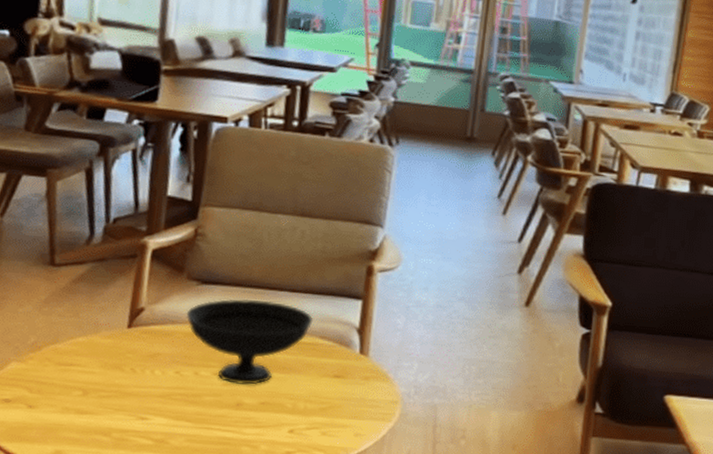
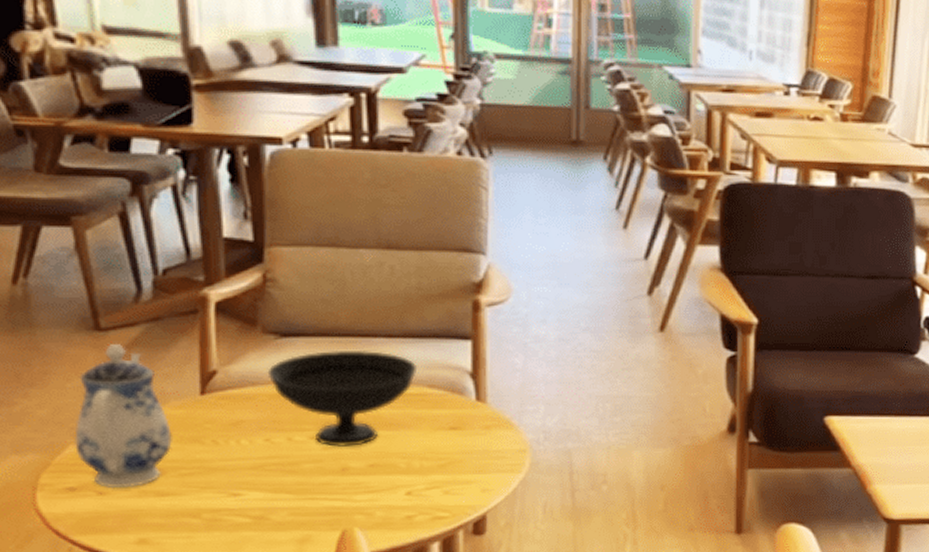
teapot: none [16,278,99,404] -> present [74,344,174,489]

